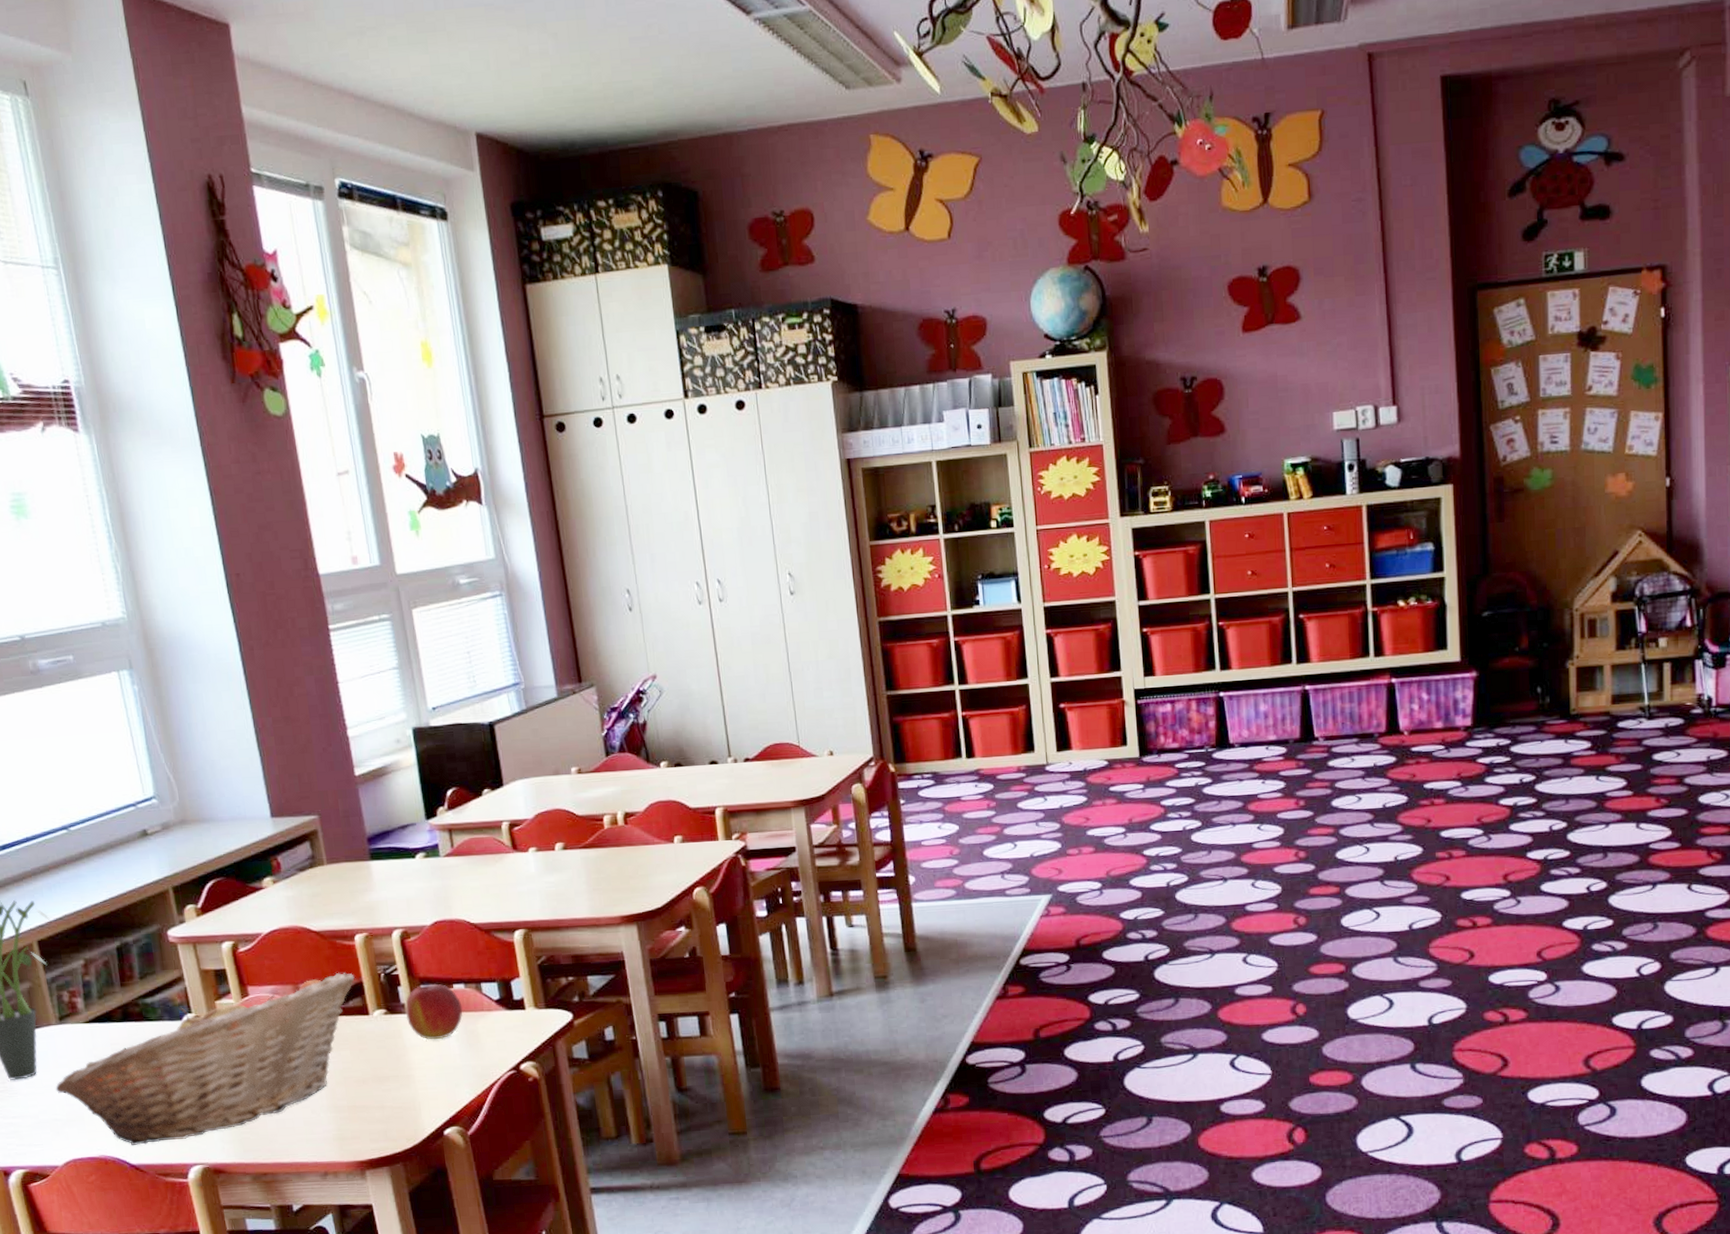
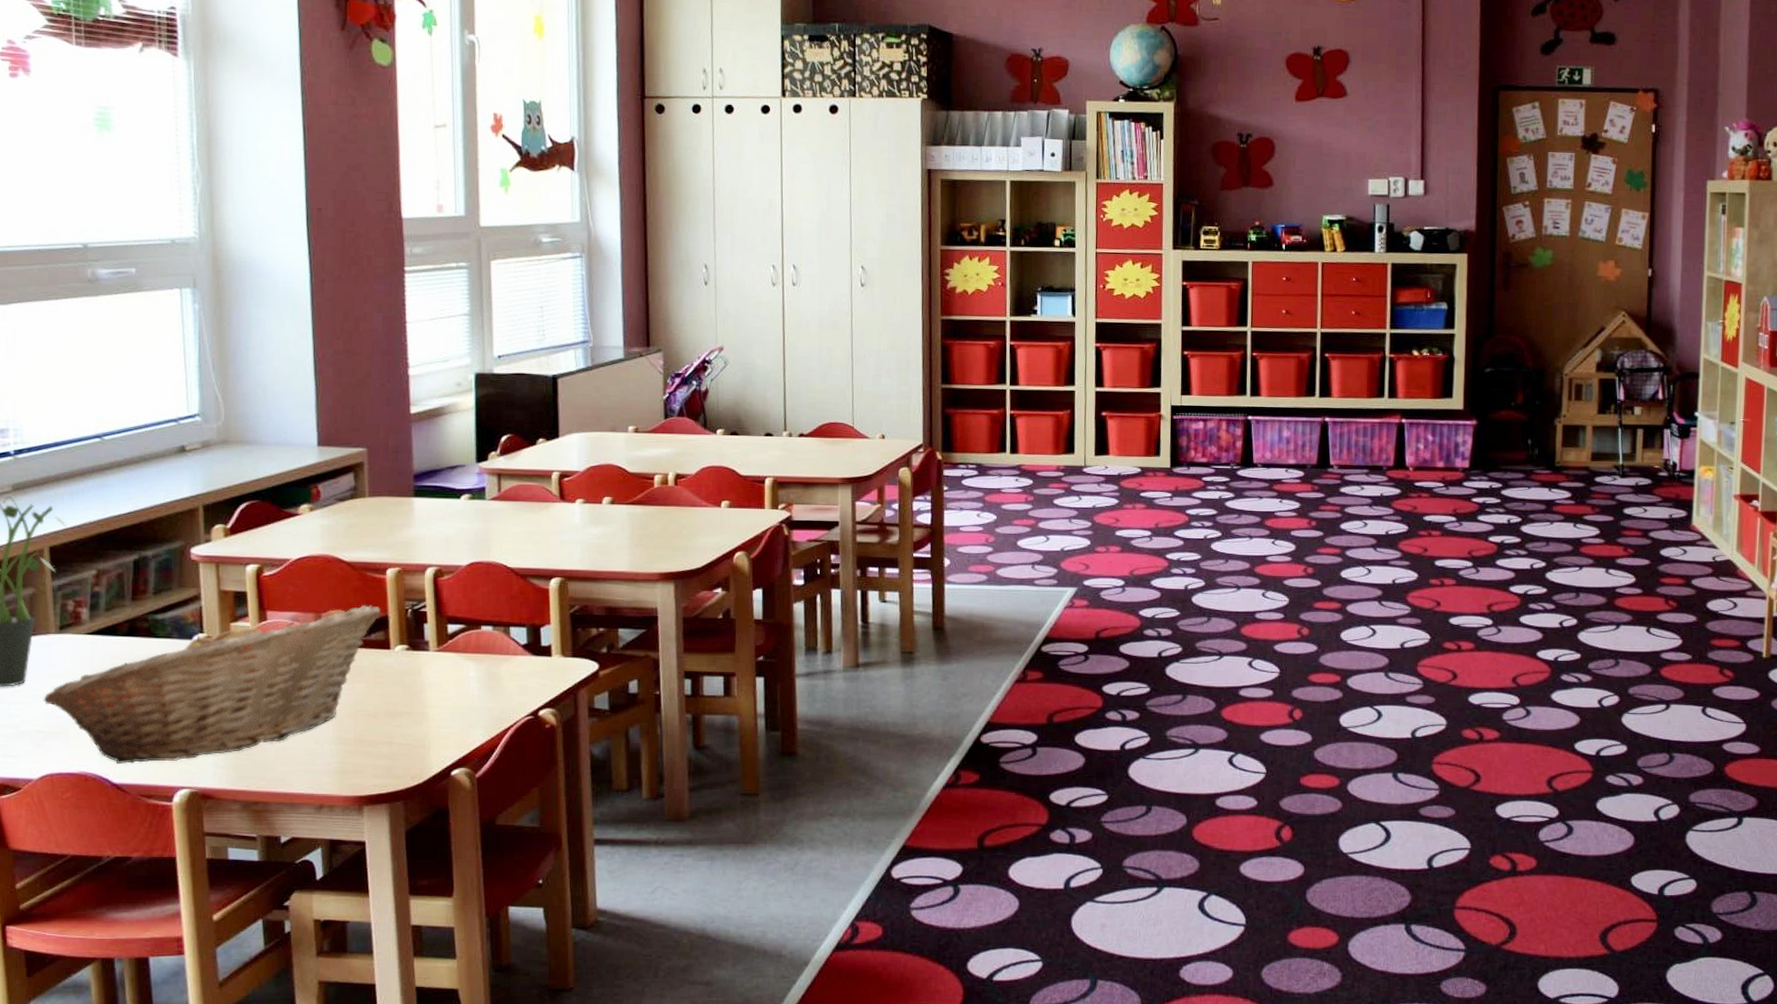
apple: present [404,983,463,1040] -> none [428,623,488,680]

